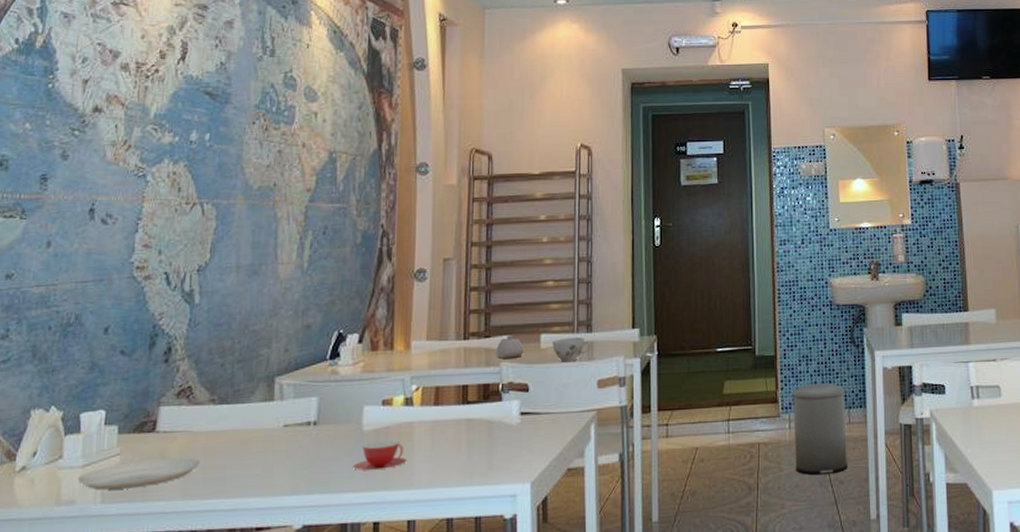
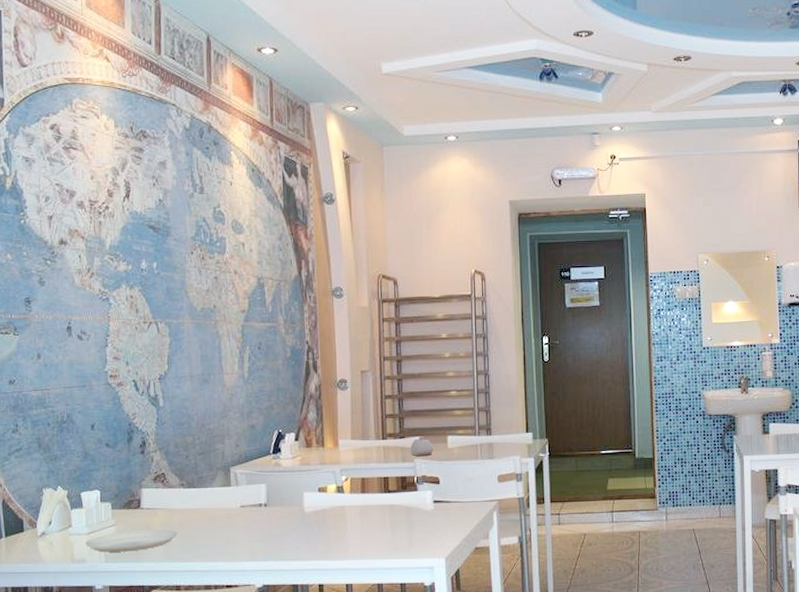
teacup: present [353,440,407,470] -> none [299,520,342,543]
teacup: present [552,336,592,362] -> none [458,439,492,460]
pedal bin: present [793,382,847,476] -> none [669,482,718,560]

